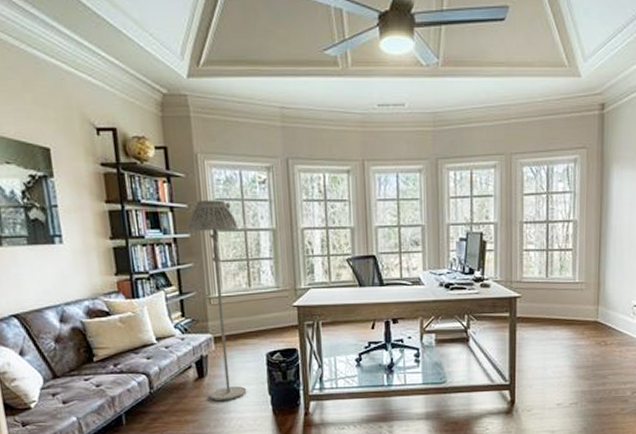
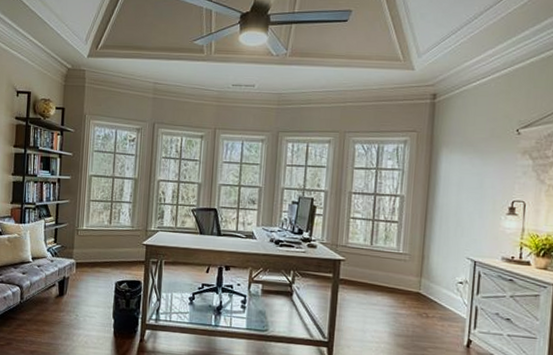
floor lamp: present [188,200,247,402] -> none [65,151,108,319]

